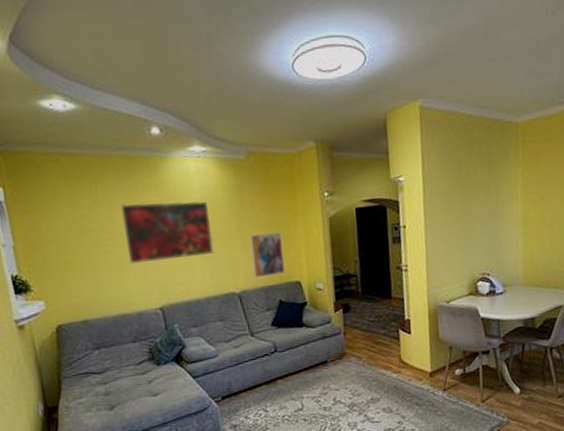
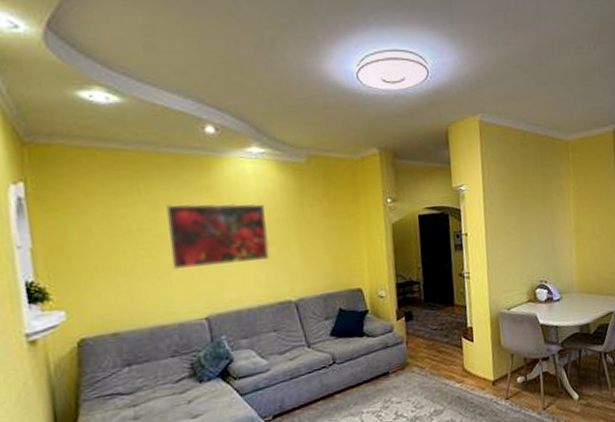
wall art: present [249,232,285,279] -> none [309,237,346,286]

